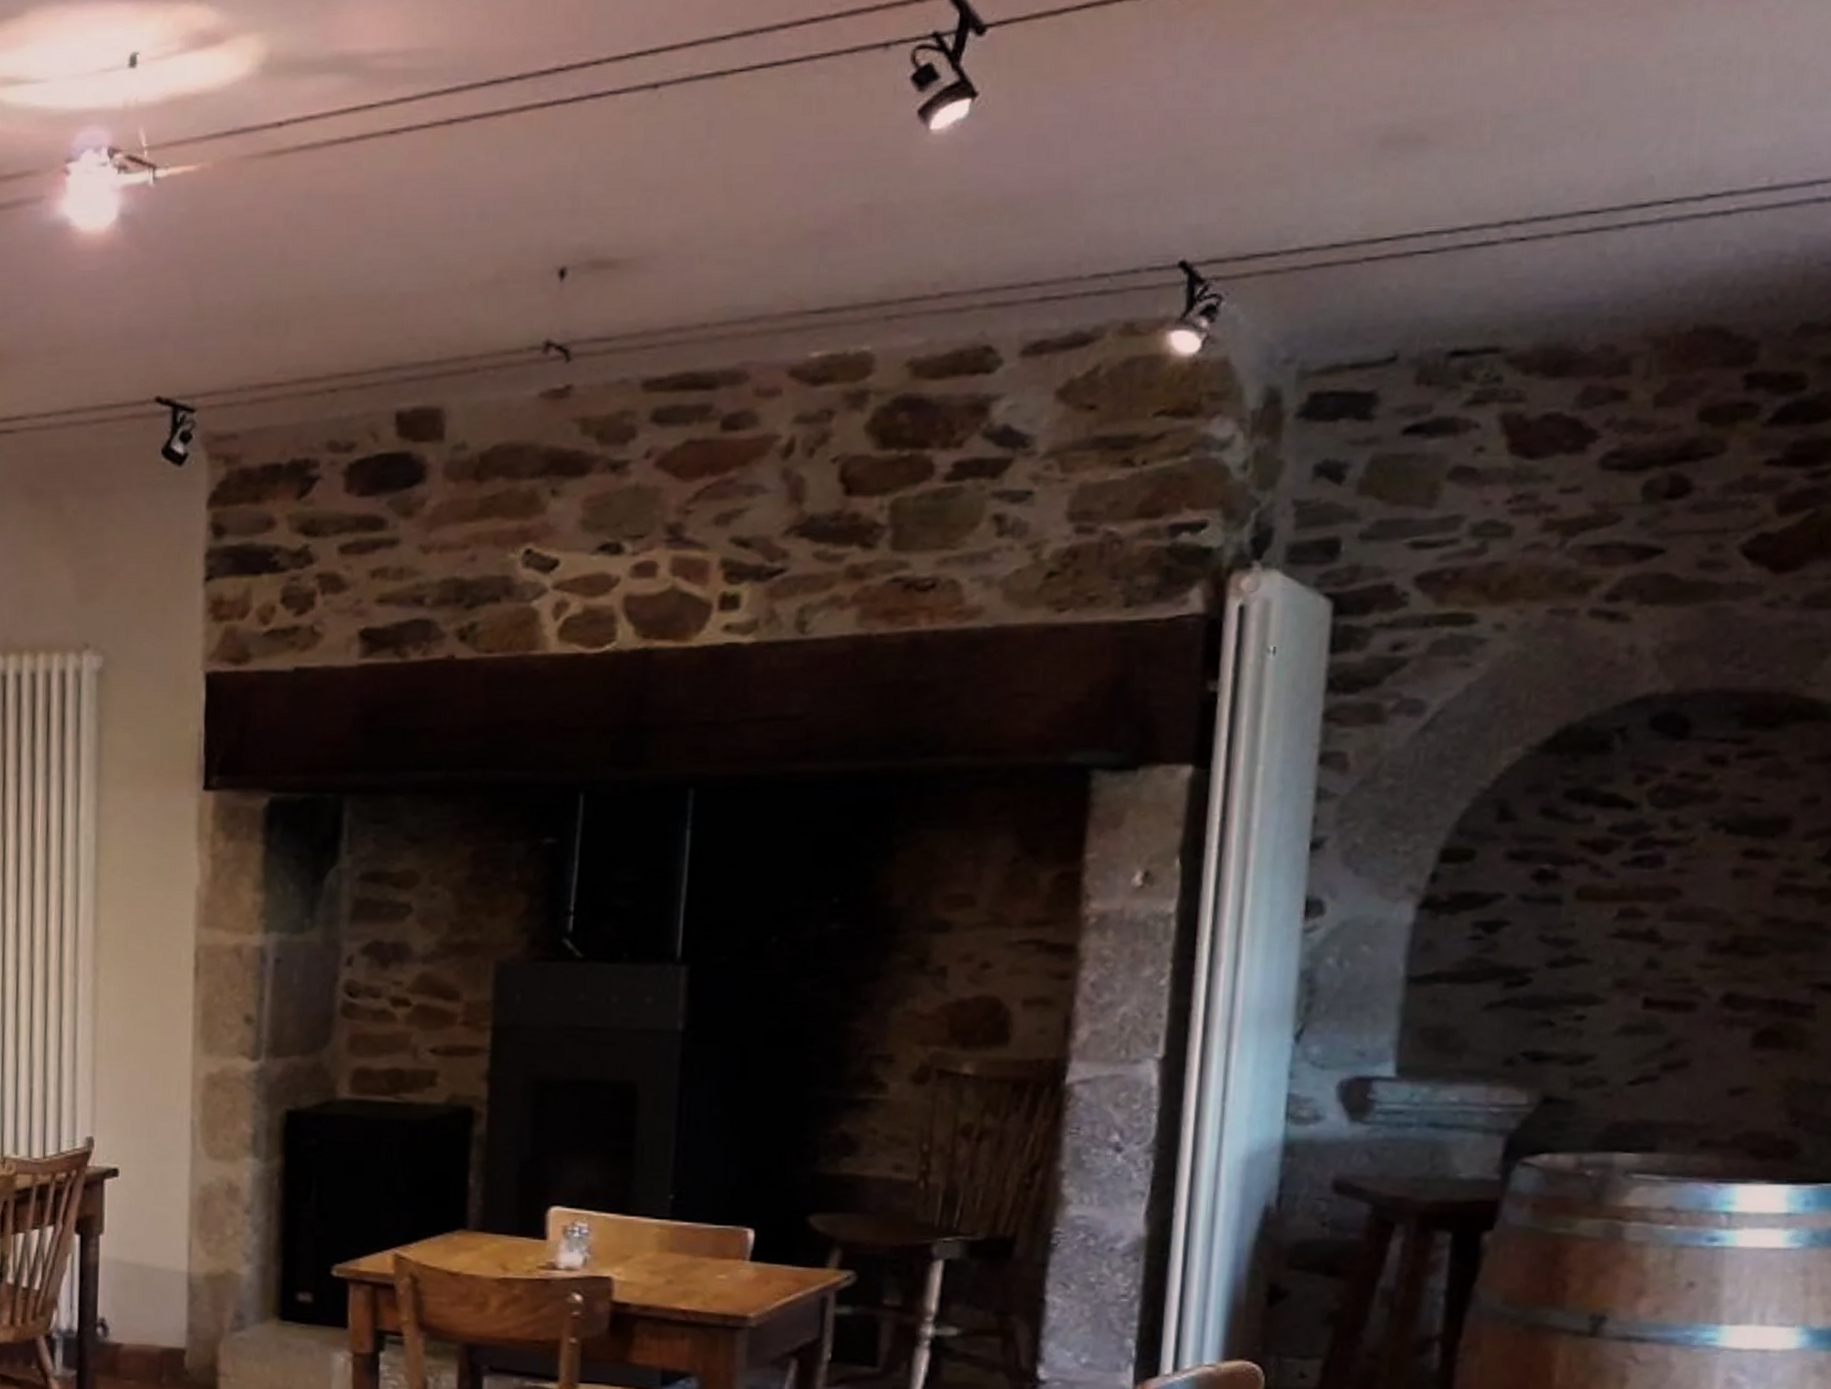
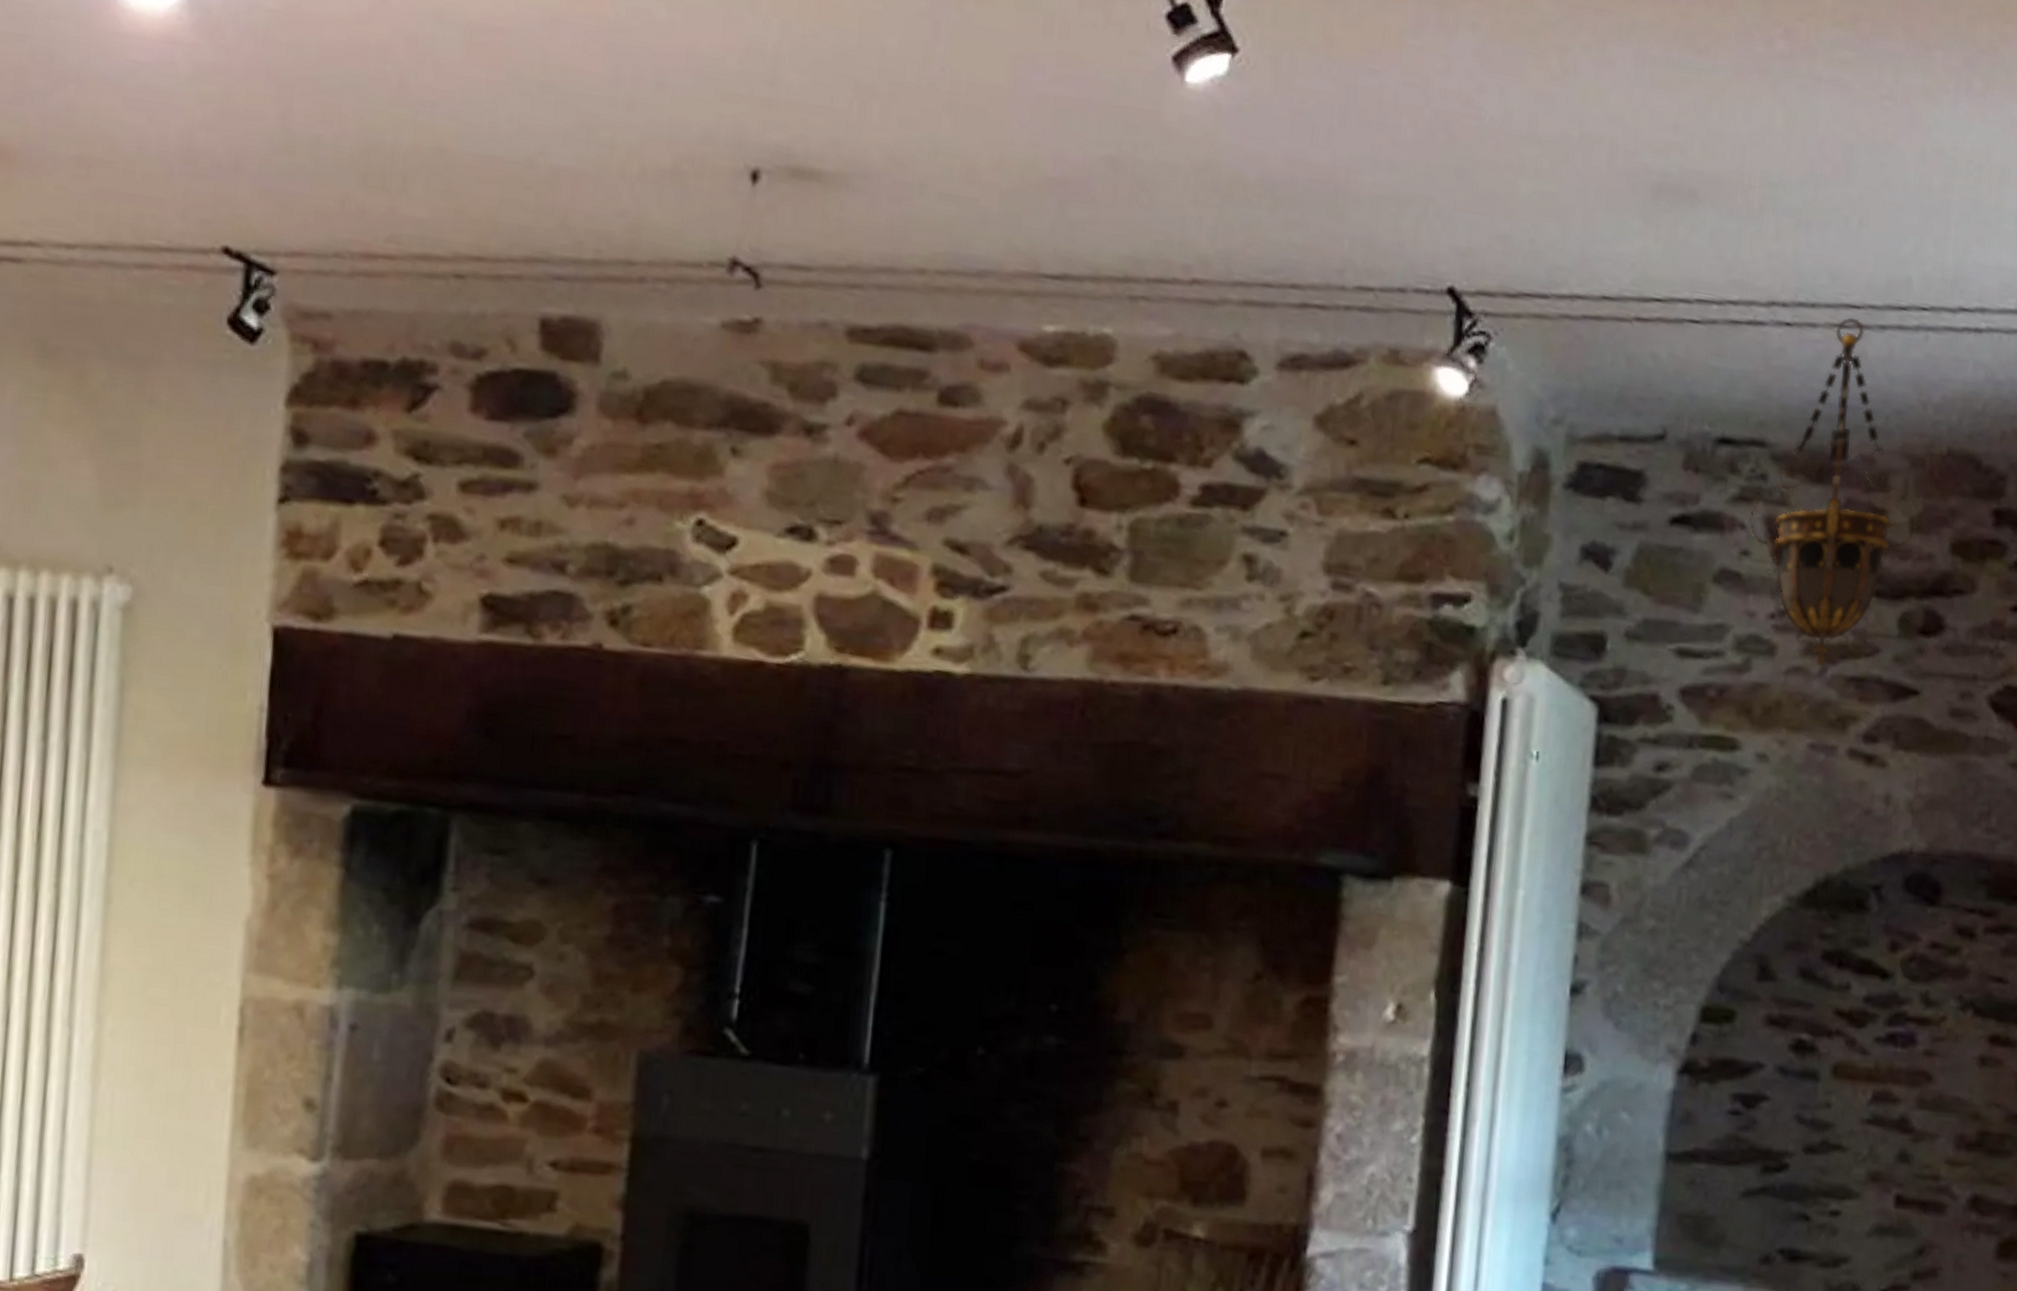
hanging lantern: none [1484,222,1662,541] -> present [1749,317,1917,668]

